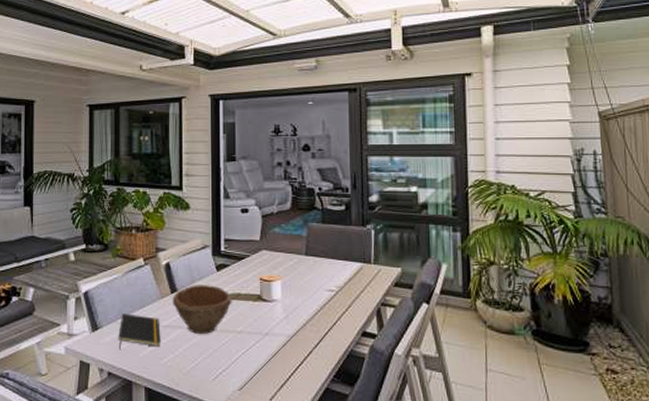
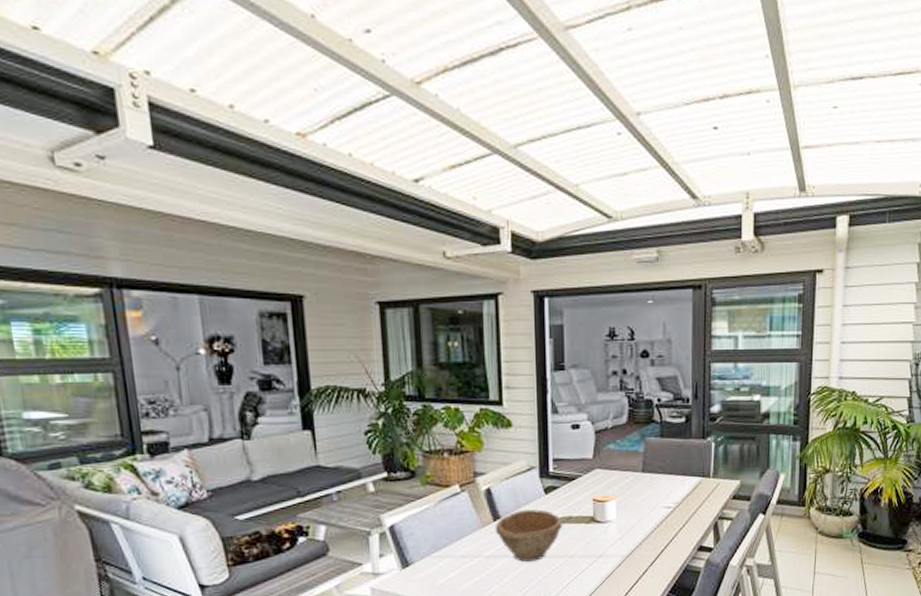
notepad: present [118,313,161,349] -> none [434,546,484,585]

